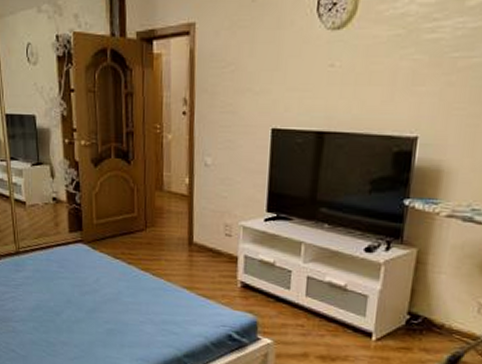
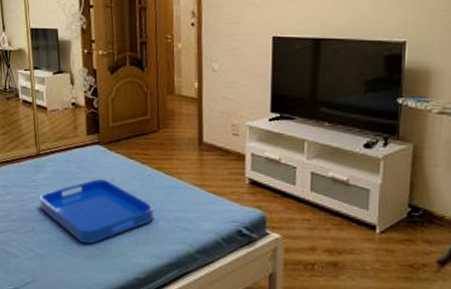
serving tray: none [21,279,140,346] -> present [40,179,153,245]

